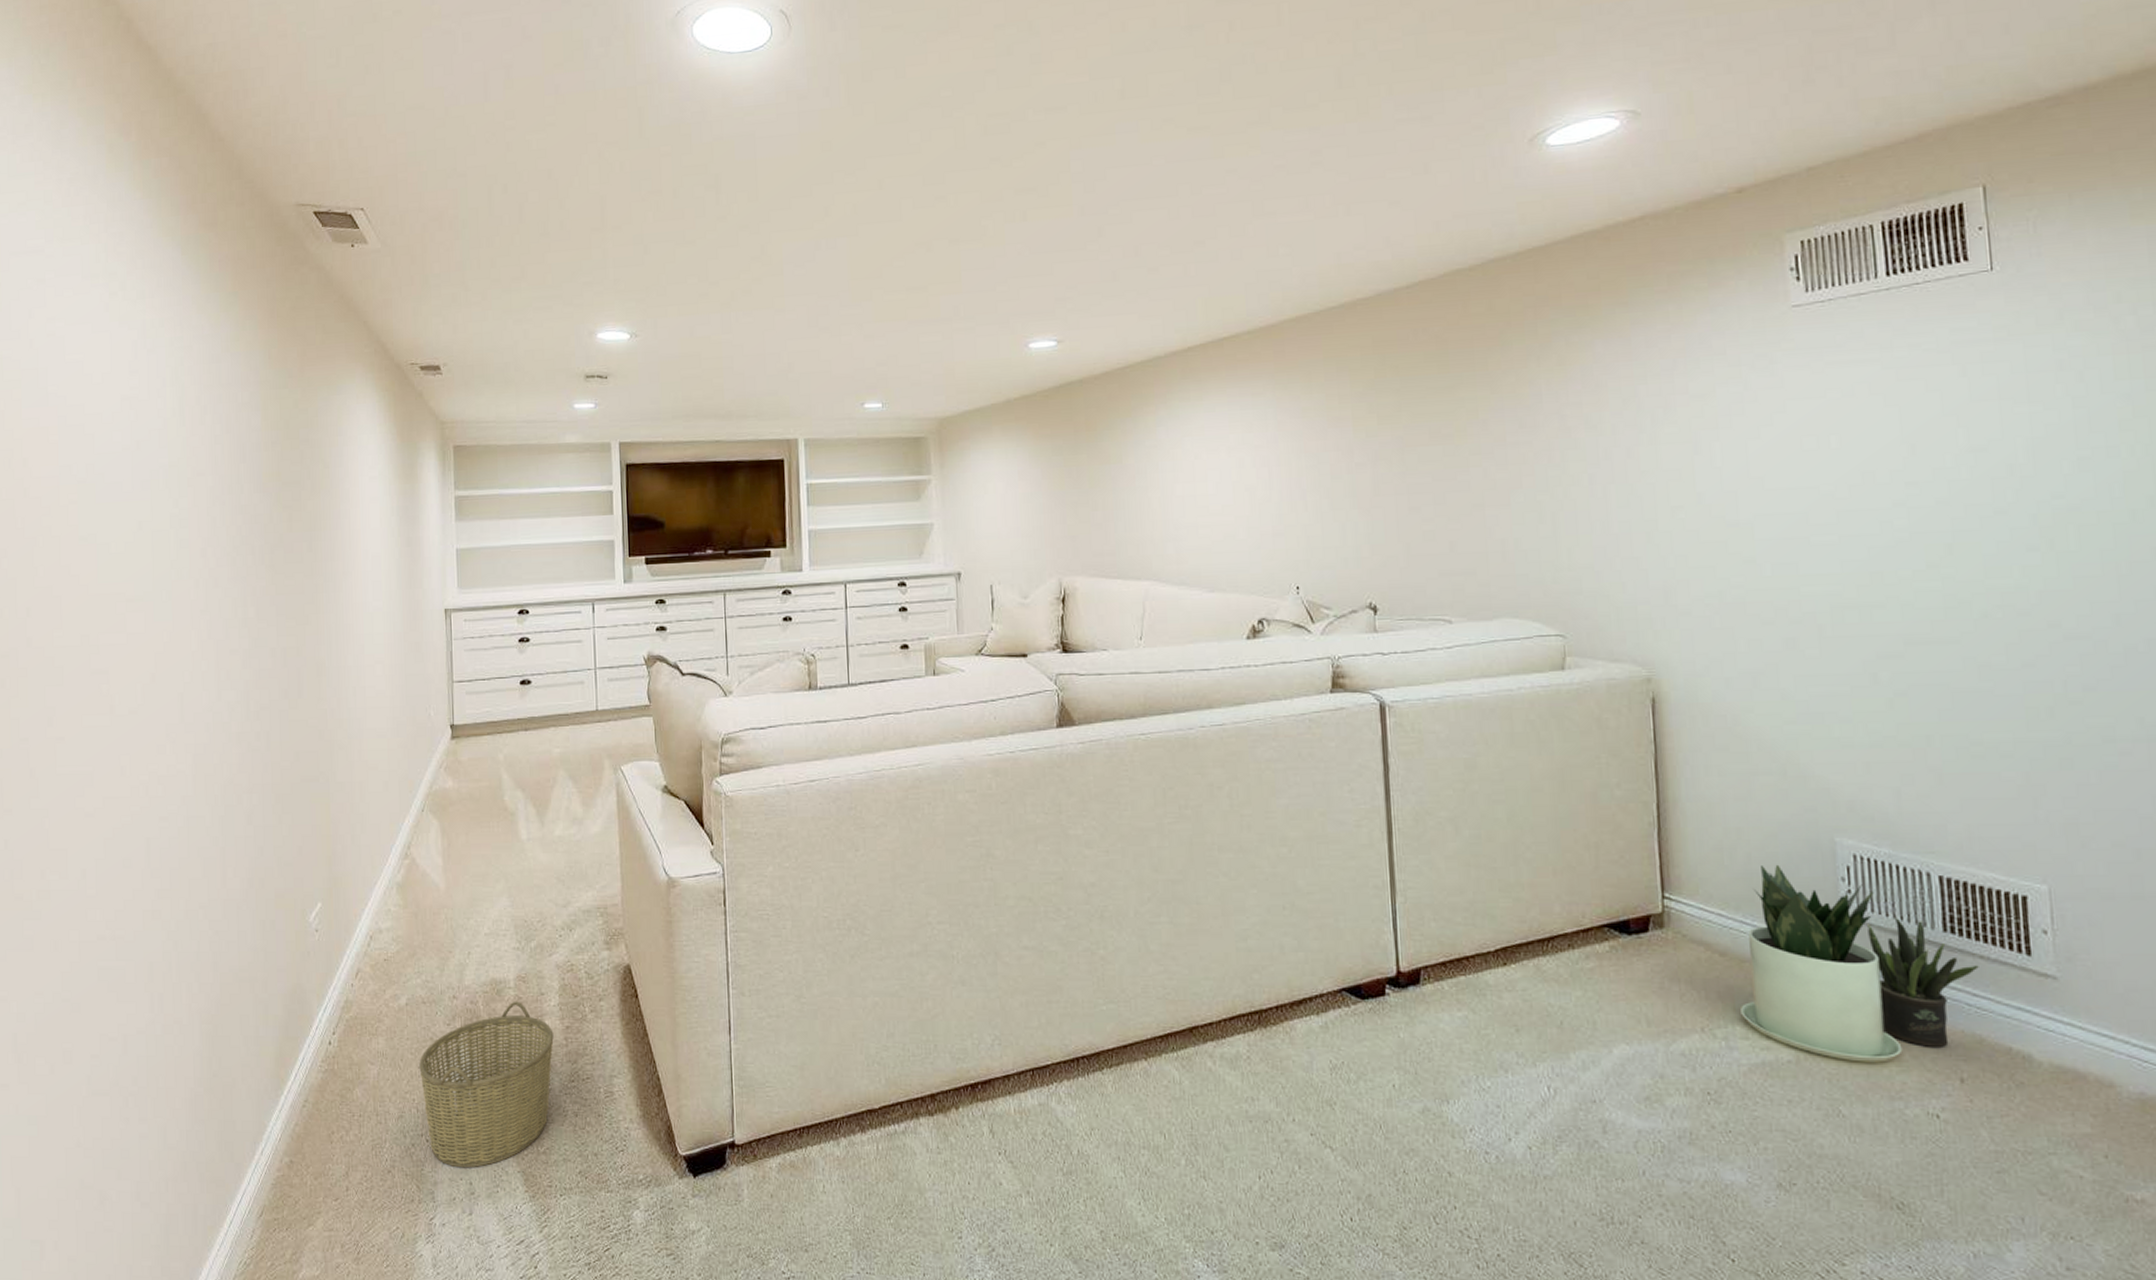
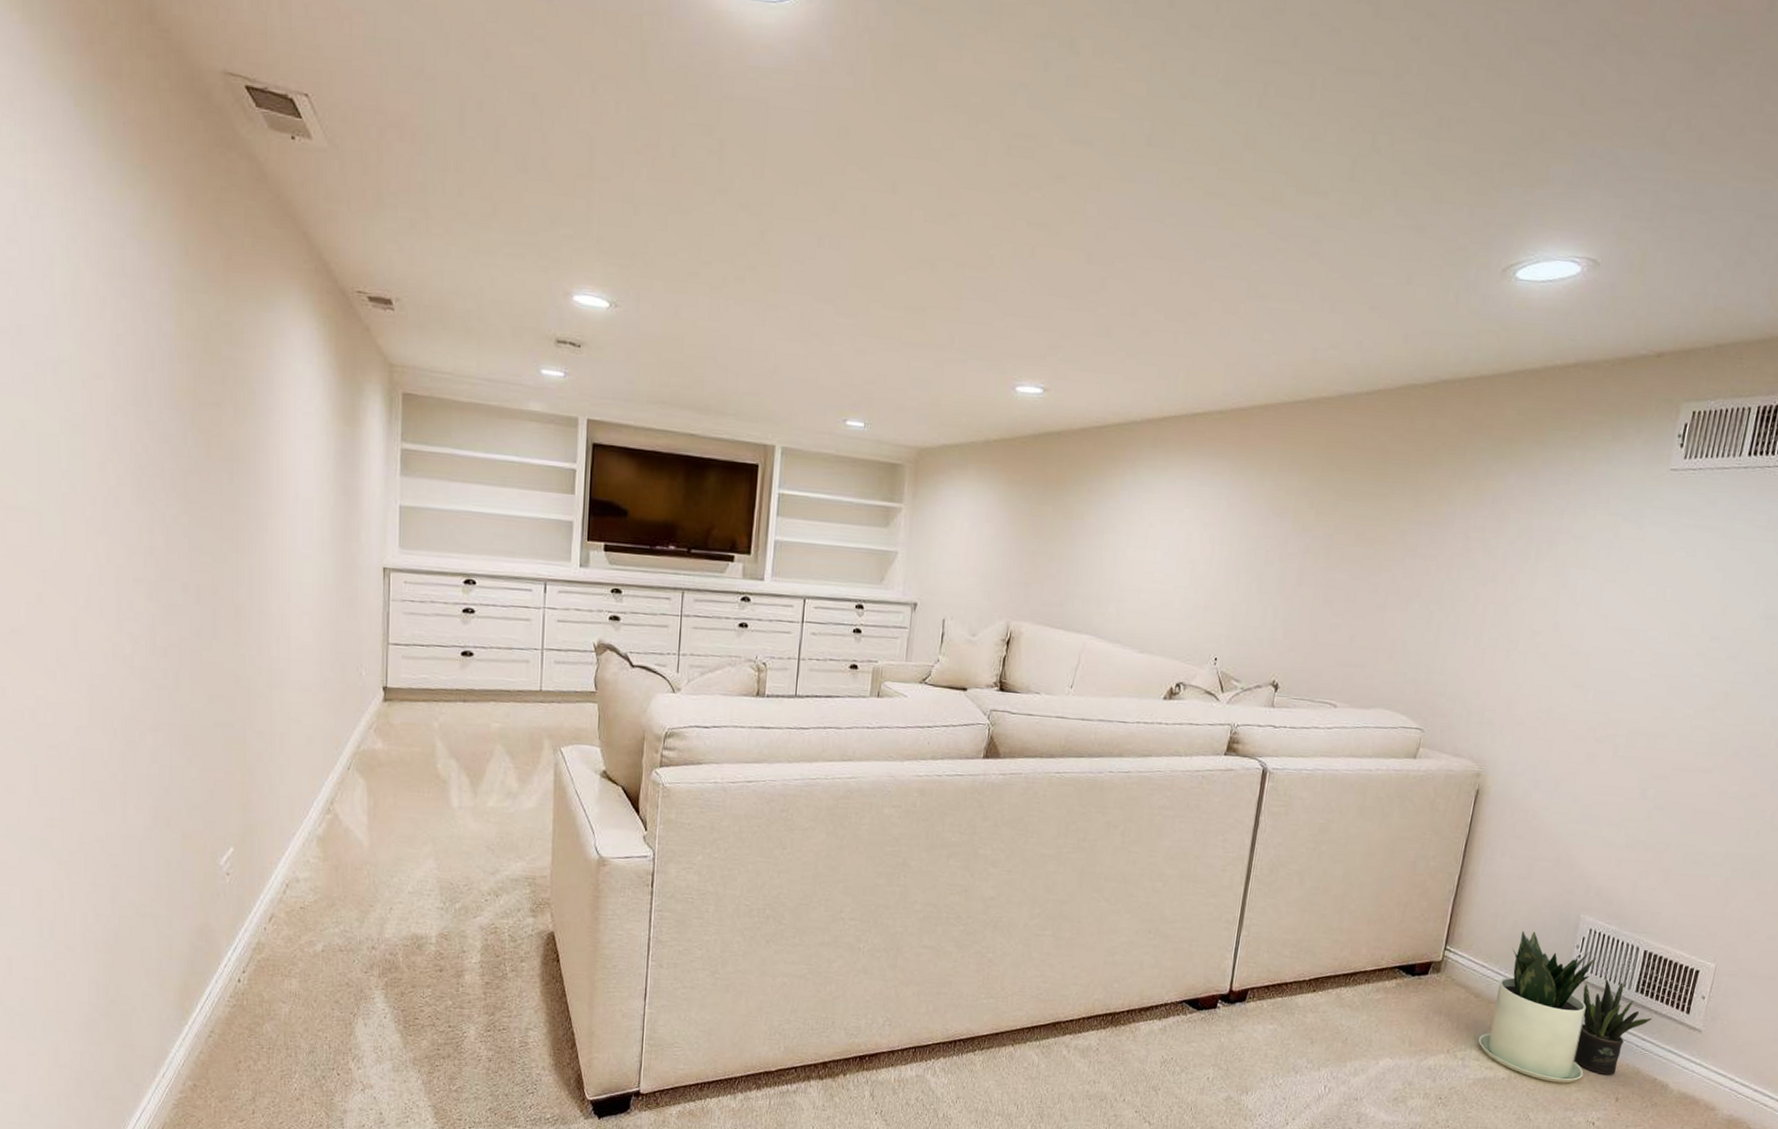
basket: present [419,1001,554,1168] -> none [333,956,473,1100]

